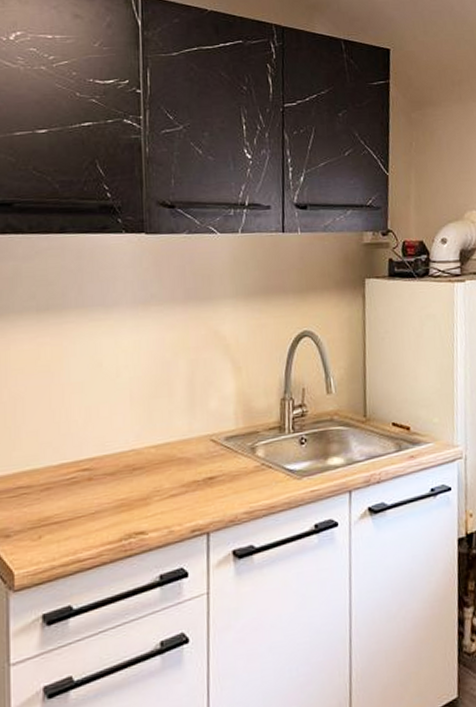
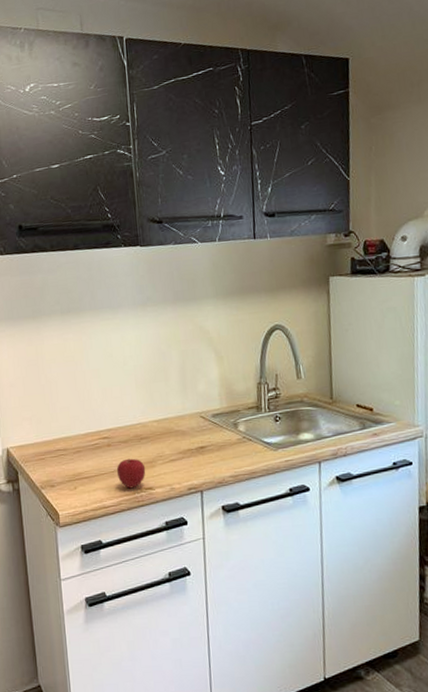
apple: none [98,495,138,535] -> present [116,458,146,489]

